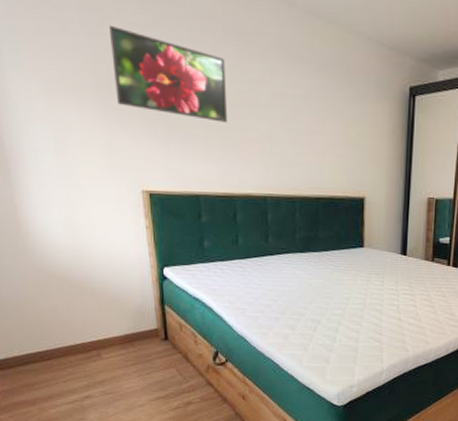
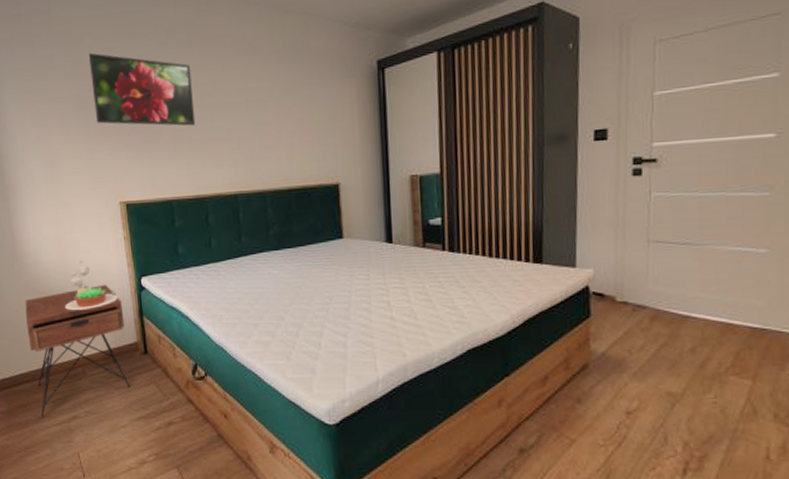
nightstand: none [31,271,149,396] -> present [25,284,131,417]
succulent plant: none [77,245,139,295] -> present [64,260,119,310]

